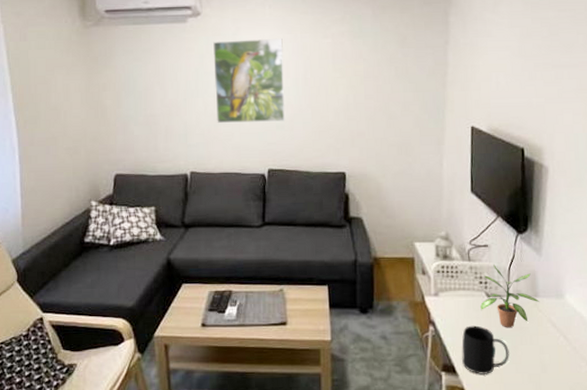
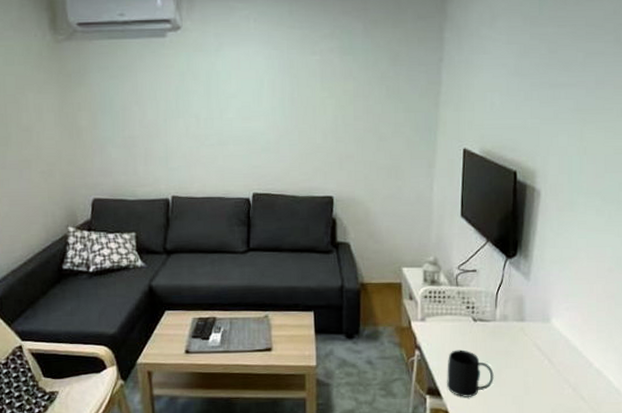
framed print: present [213,38,286,124] -> none [194,54,271,146]
potted plant: present [480,265,540,328] -> none [467,290,527,352]

